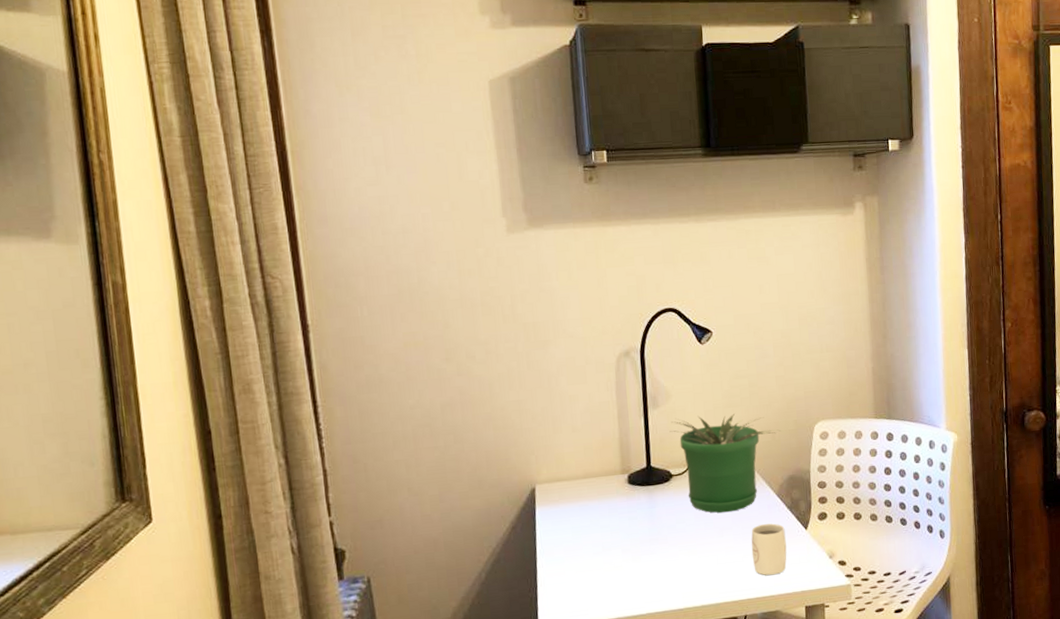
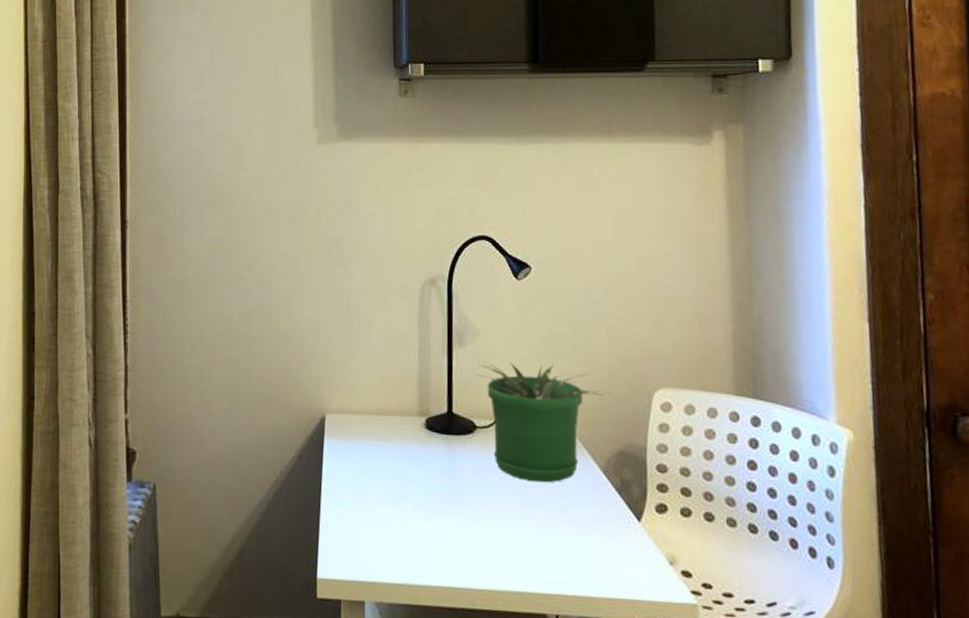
mug: present [751,523,787,576] -> none [567,504,613,572]

